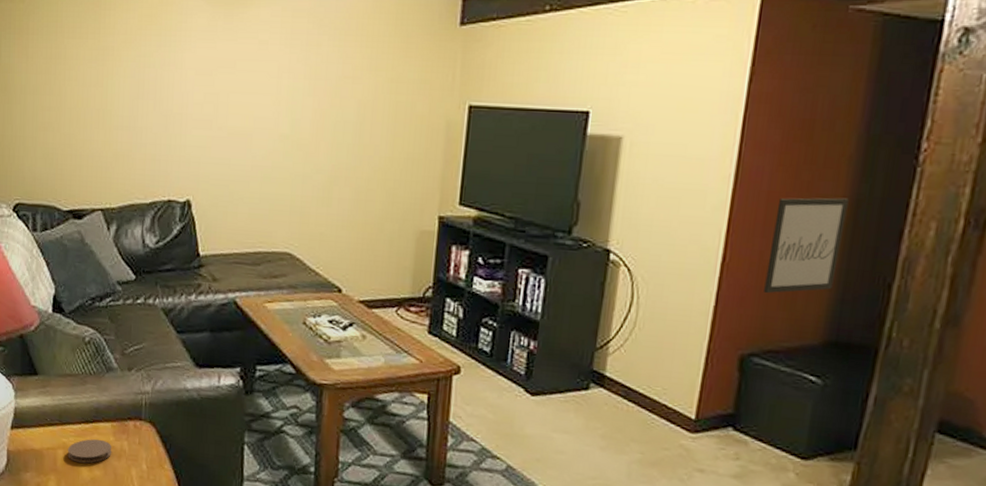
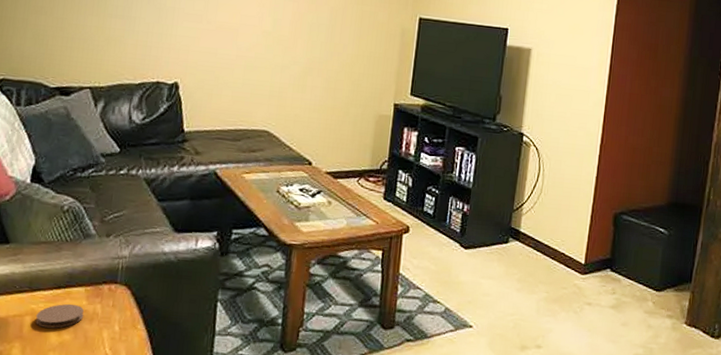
wall art: present [764,197,849,294] -> none [629,98,681,168]

